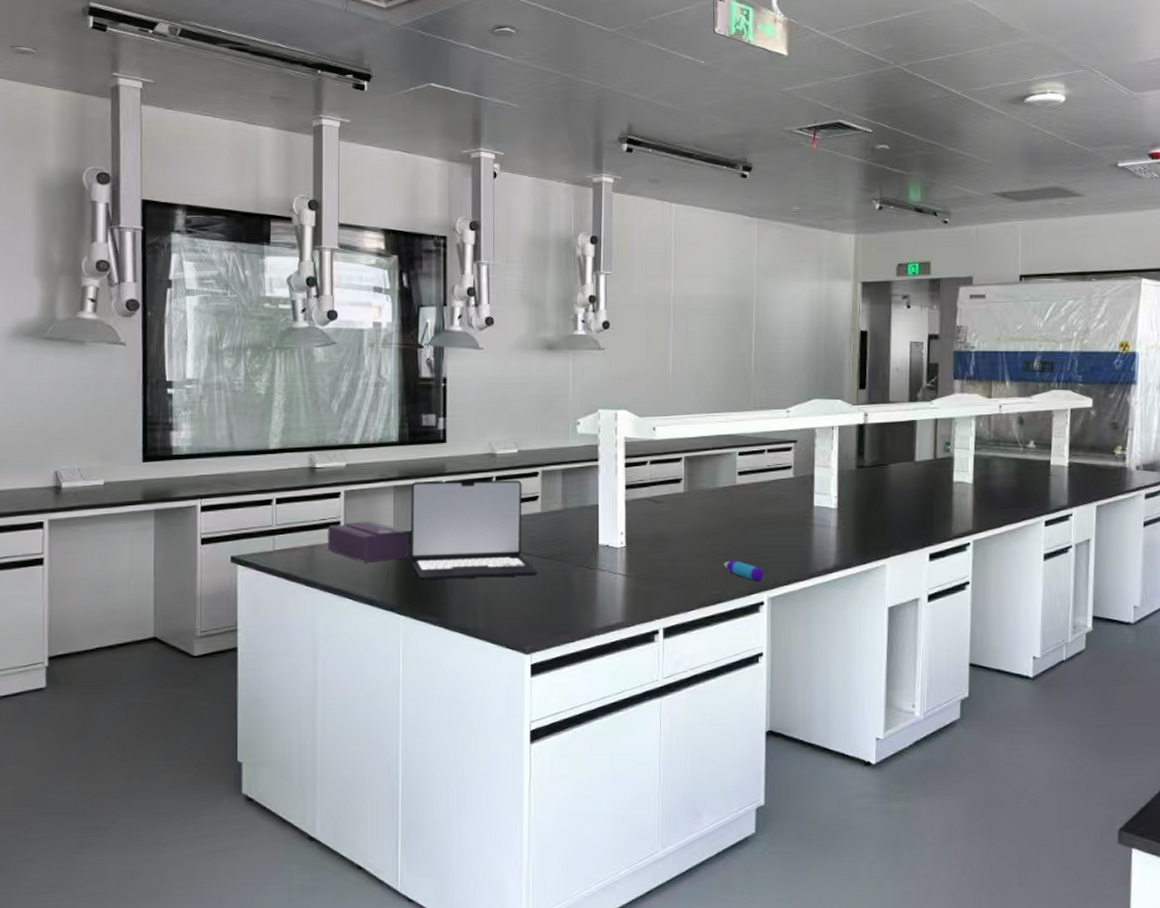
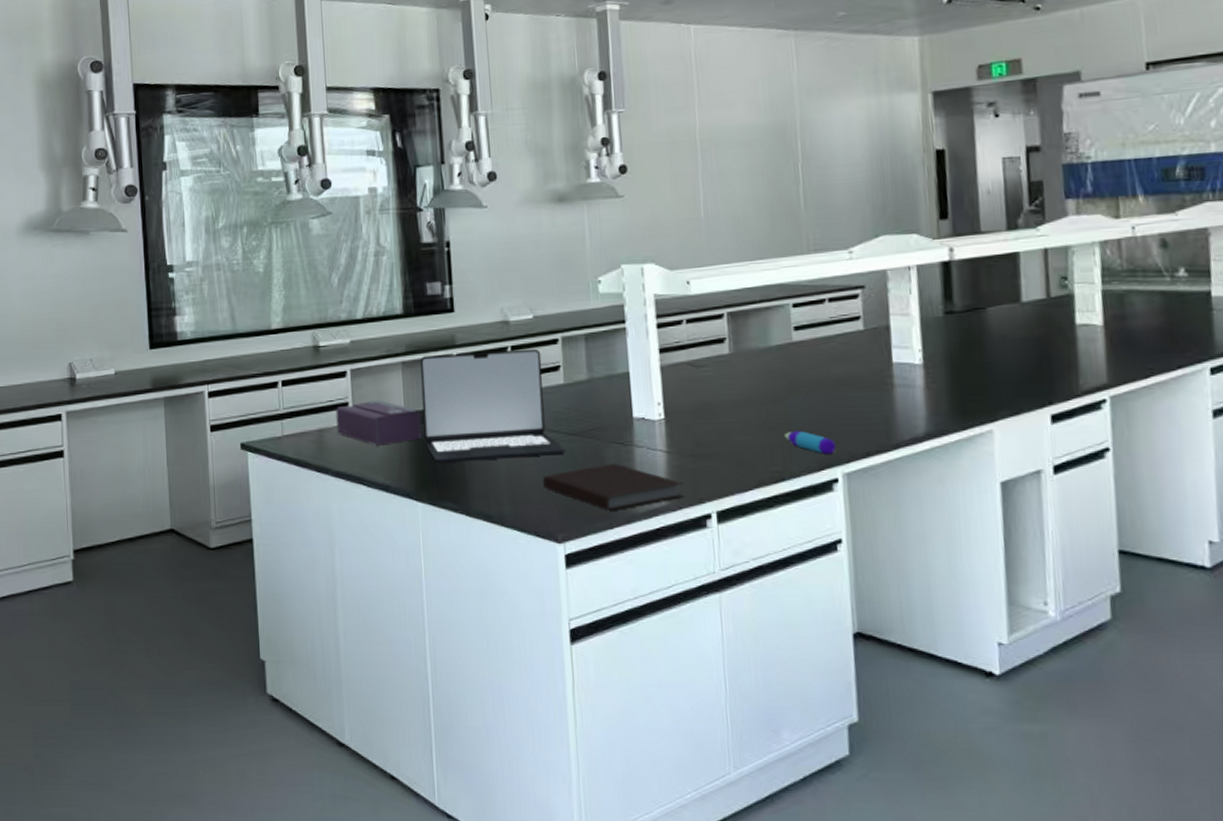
notebook: none [516,584,638,626] -> present [543,463,685,511]

